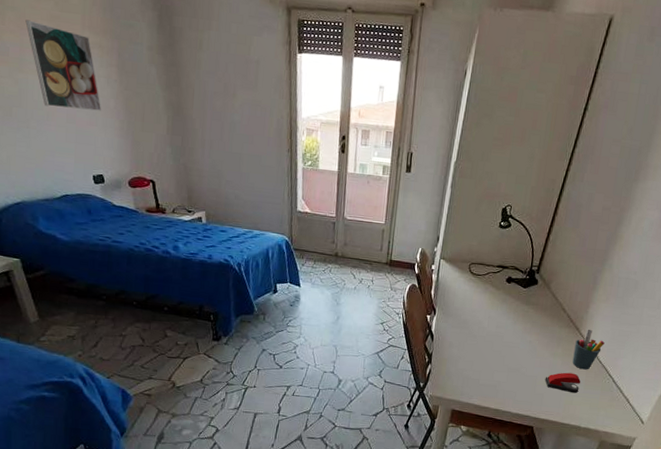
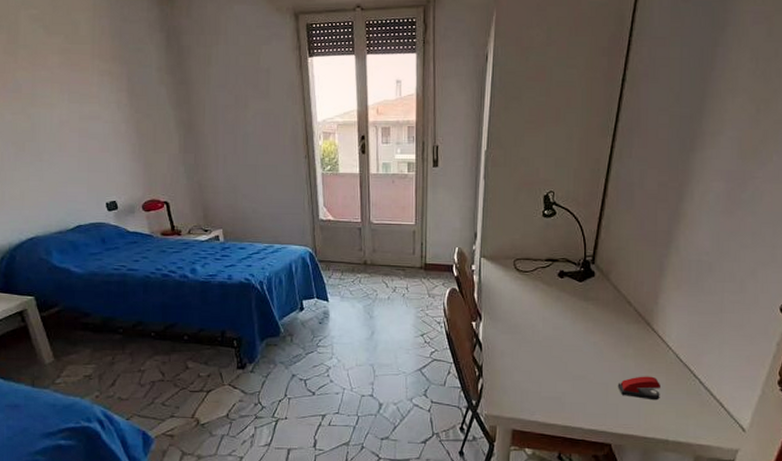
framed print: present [25,19,101,111] -> none [37,56,112,138]
pen holder: present [572,329,605,370] -> none [648,323,683,371]

